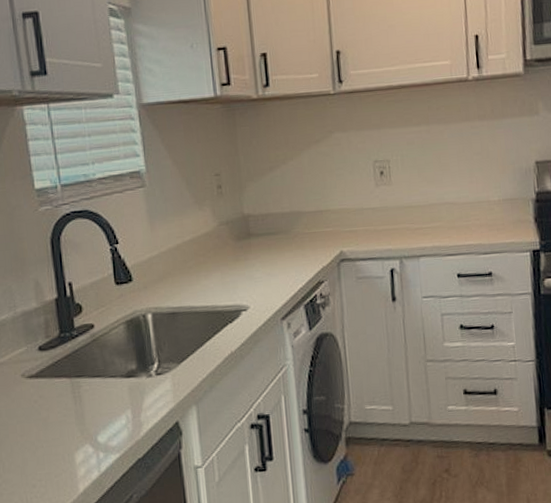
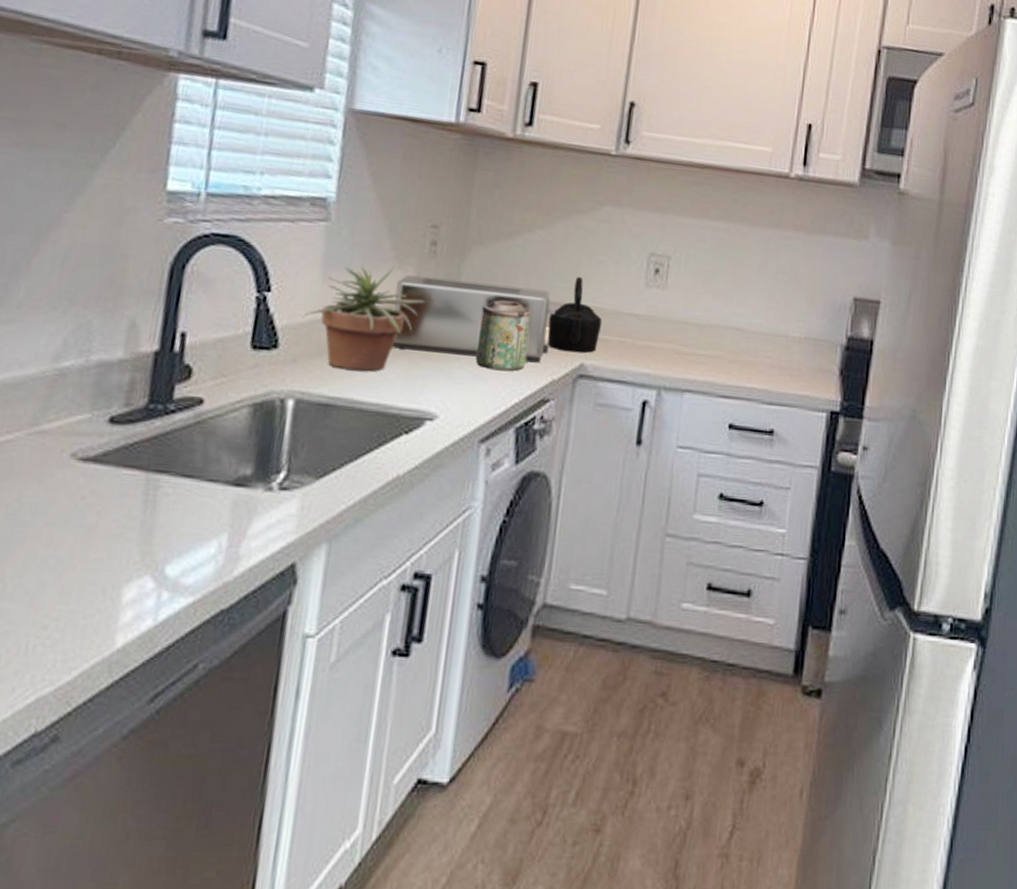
potted plant: none [143,208,223,287] -> present [302,265,426,371]
toaster: none [200,204,316,266] -> present [392,274,556,363]
canister: none [263,217,302,268] -> present [475,300,531,371]
kettle: none [311,188,350,245] -> present [547,276,603,353]

